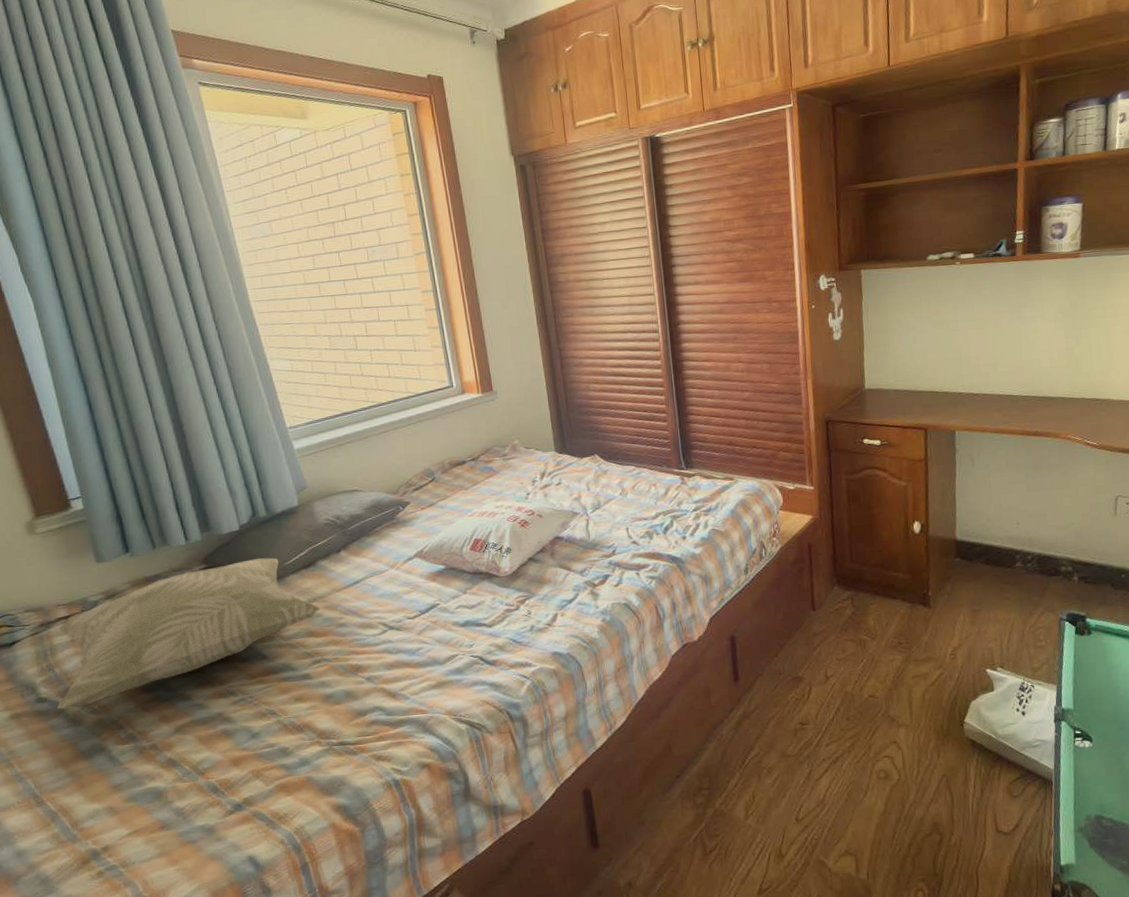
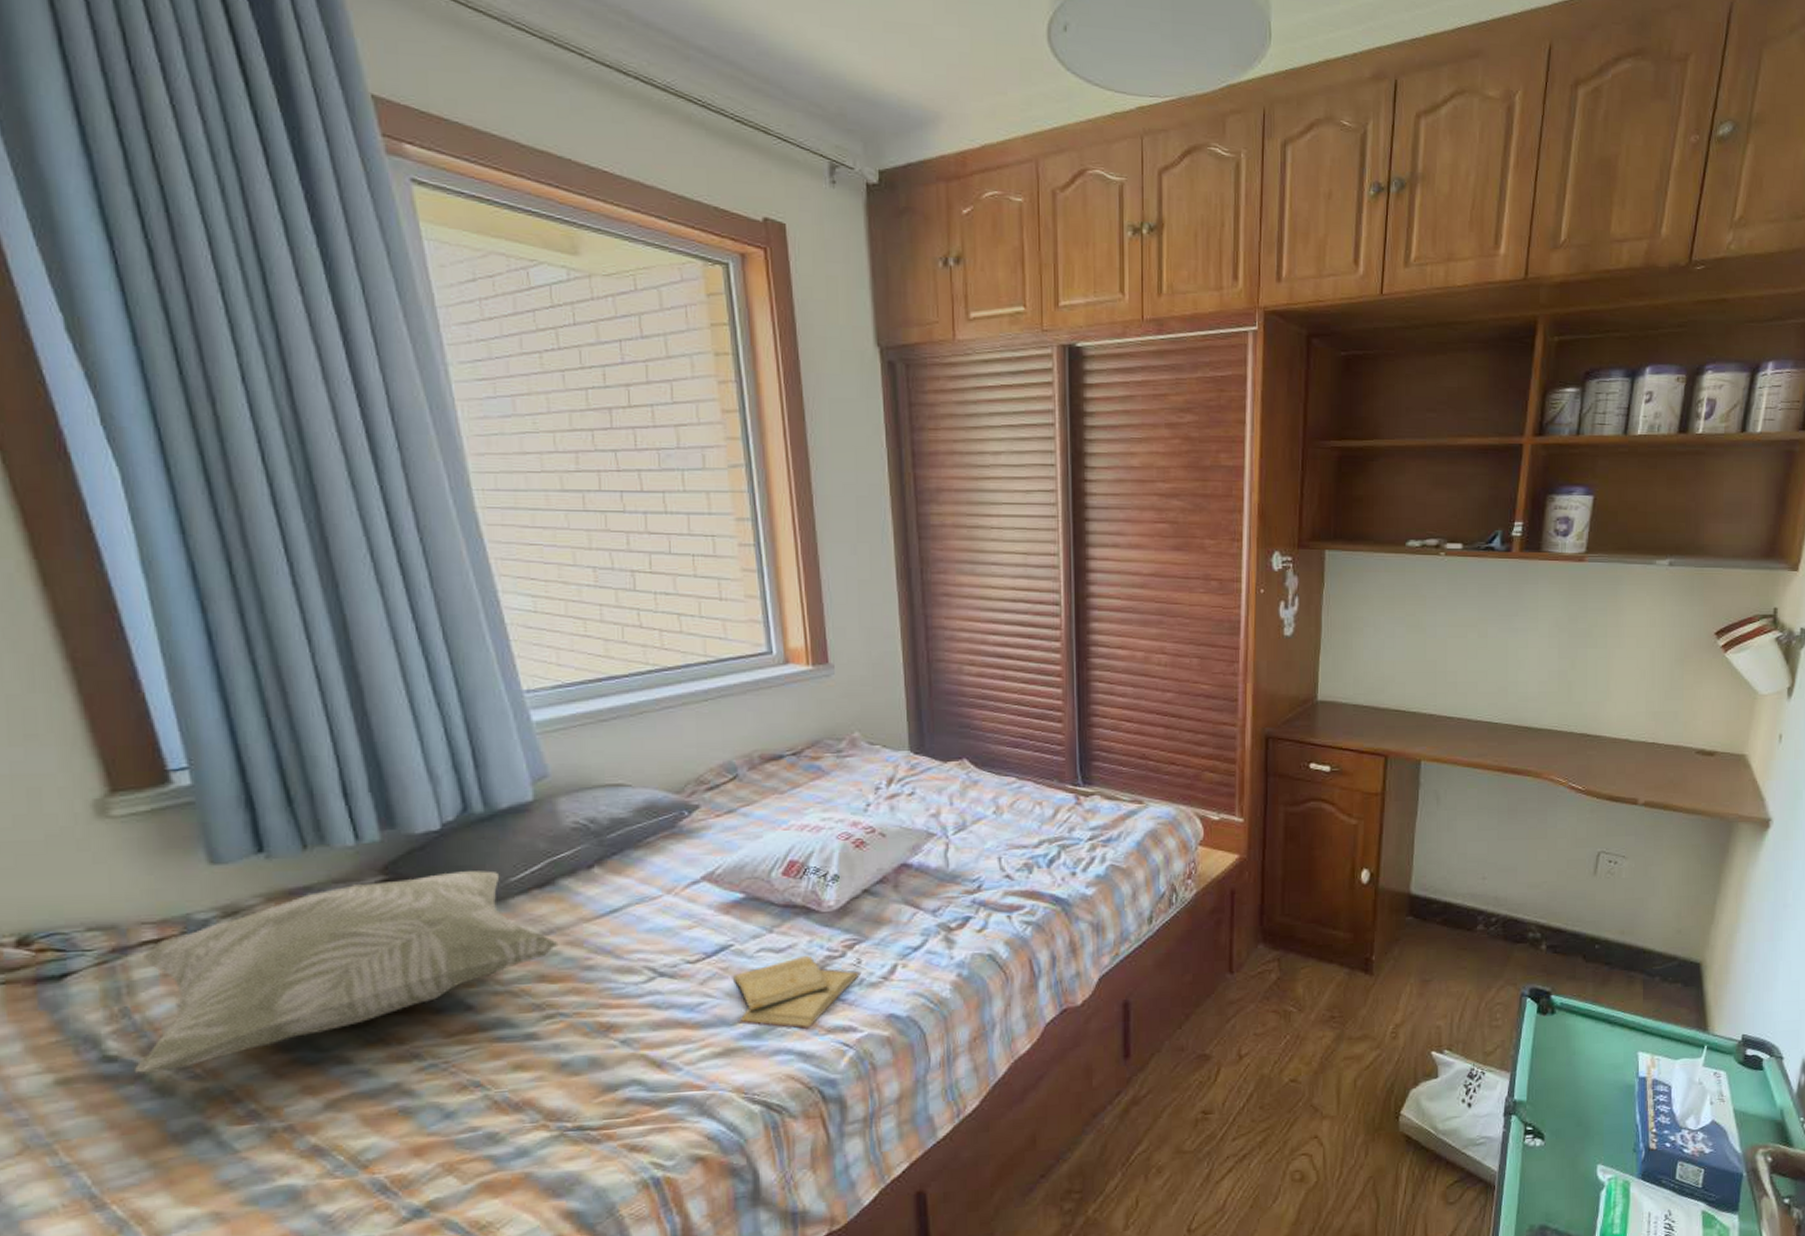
diary: none [440,609,532,666] -> present [732,955,862,1030]

